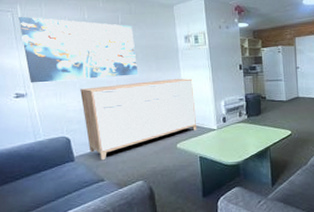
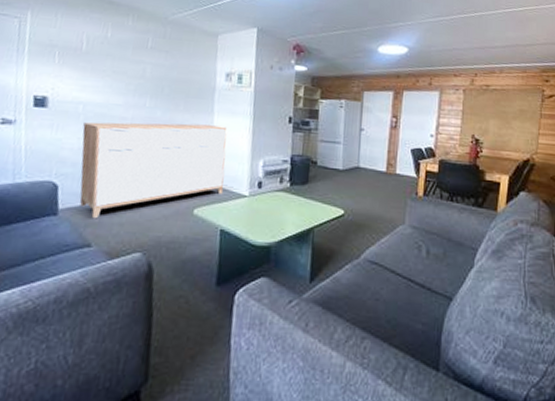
wall art: present [18,16,138,83] -> none [22,24,164,114]

